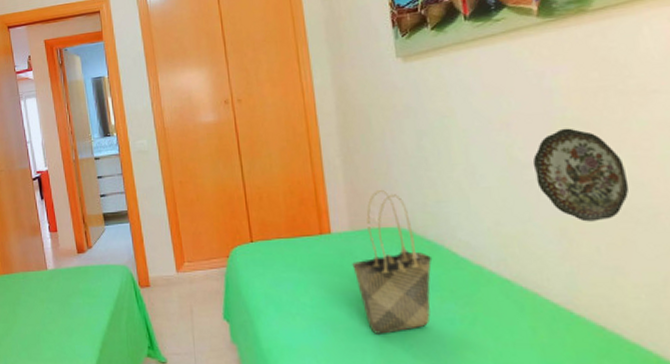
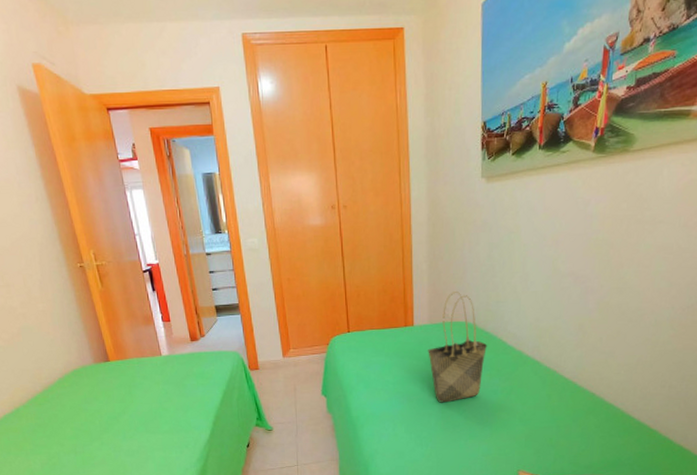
decorative plate: present [532,128,630,222] -> none [569,247,630,320]

